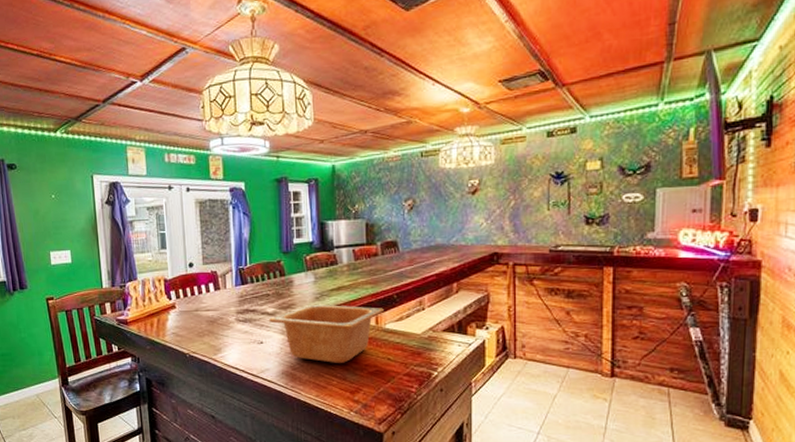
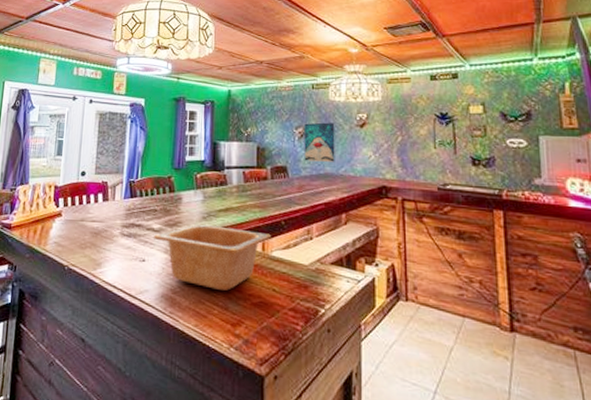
wall art: none [414,192,446,234] -> present [304,122,335,162]

